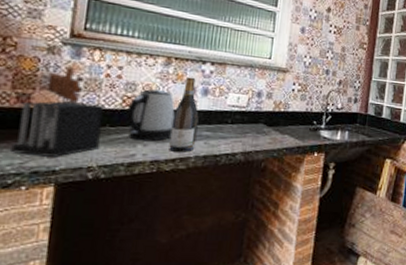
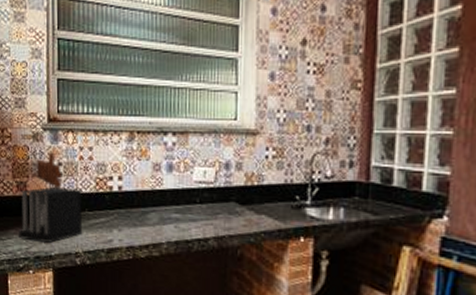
kettle: present [126,89,175,141] -> none [100,169,143,226]
wine bottle: present [169,76,199,152] -> none [141,151,166,238]

